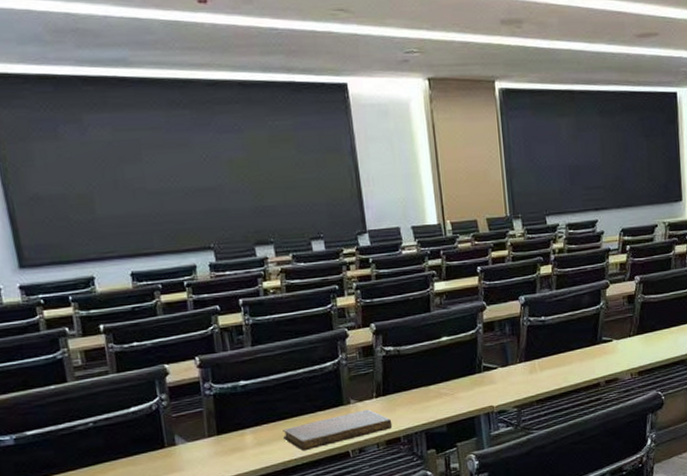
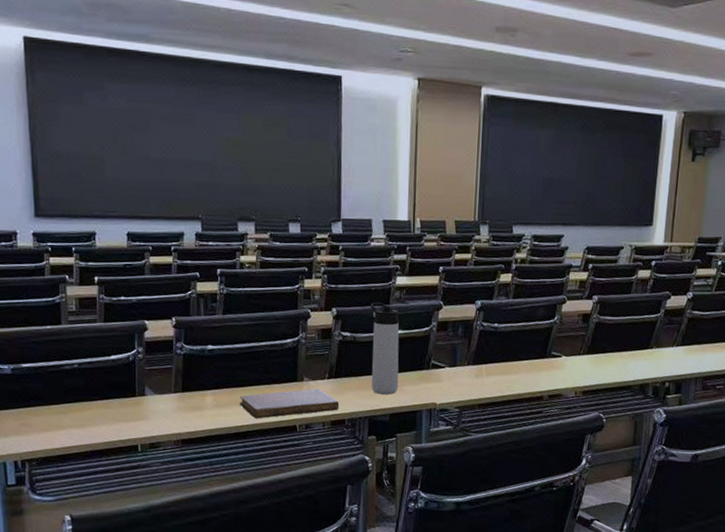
thermos bottle: none [410,311,452,406] -> present [370,302,399,395]

